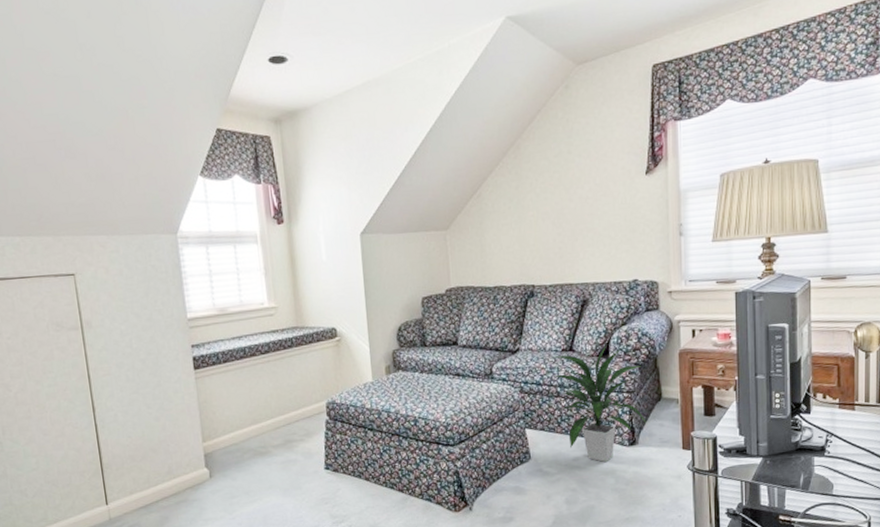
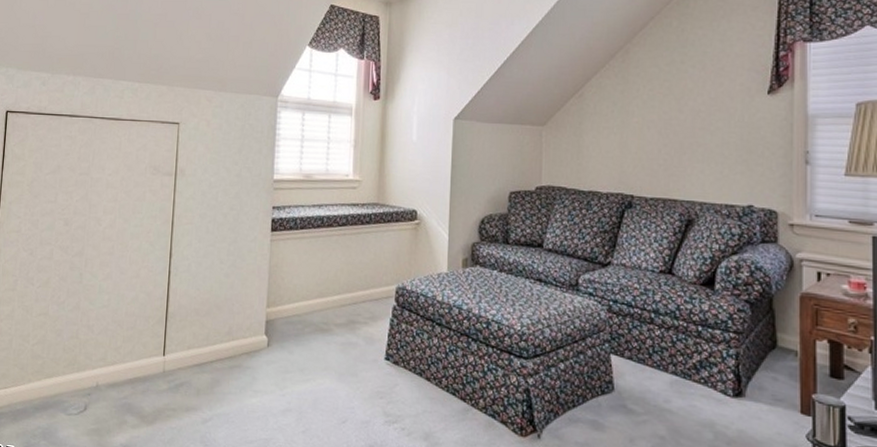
indoor plant: present [554,345,647,462] -> none [648,274,757,411]

